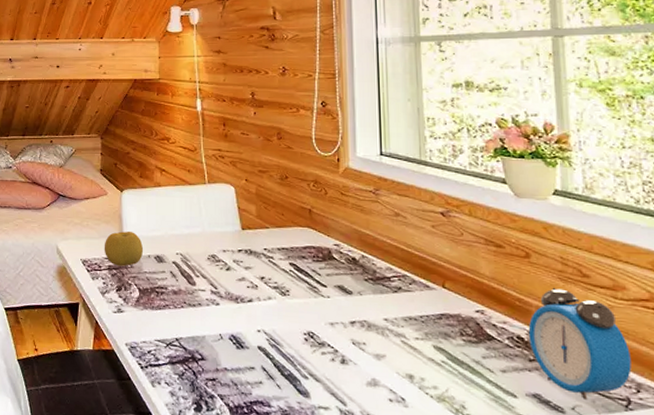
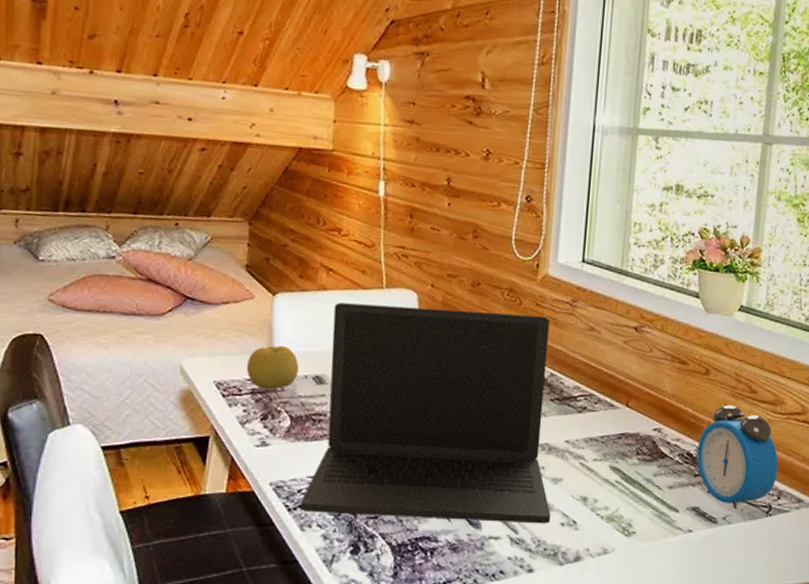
laptop: none [151,196,378,399] -> present [301,303,551,524]

